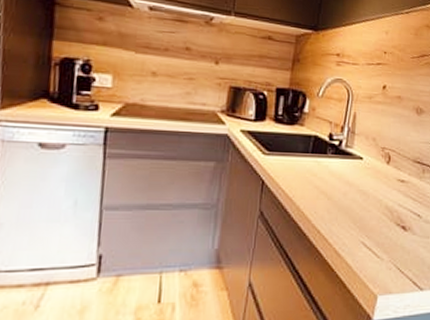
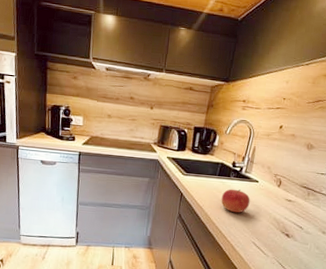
fruit: none [317,170,354,203] -> present [221,189,250,213]

